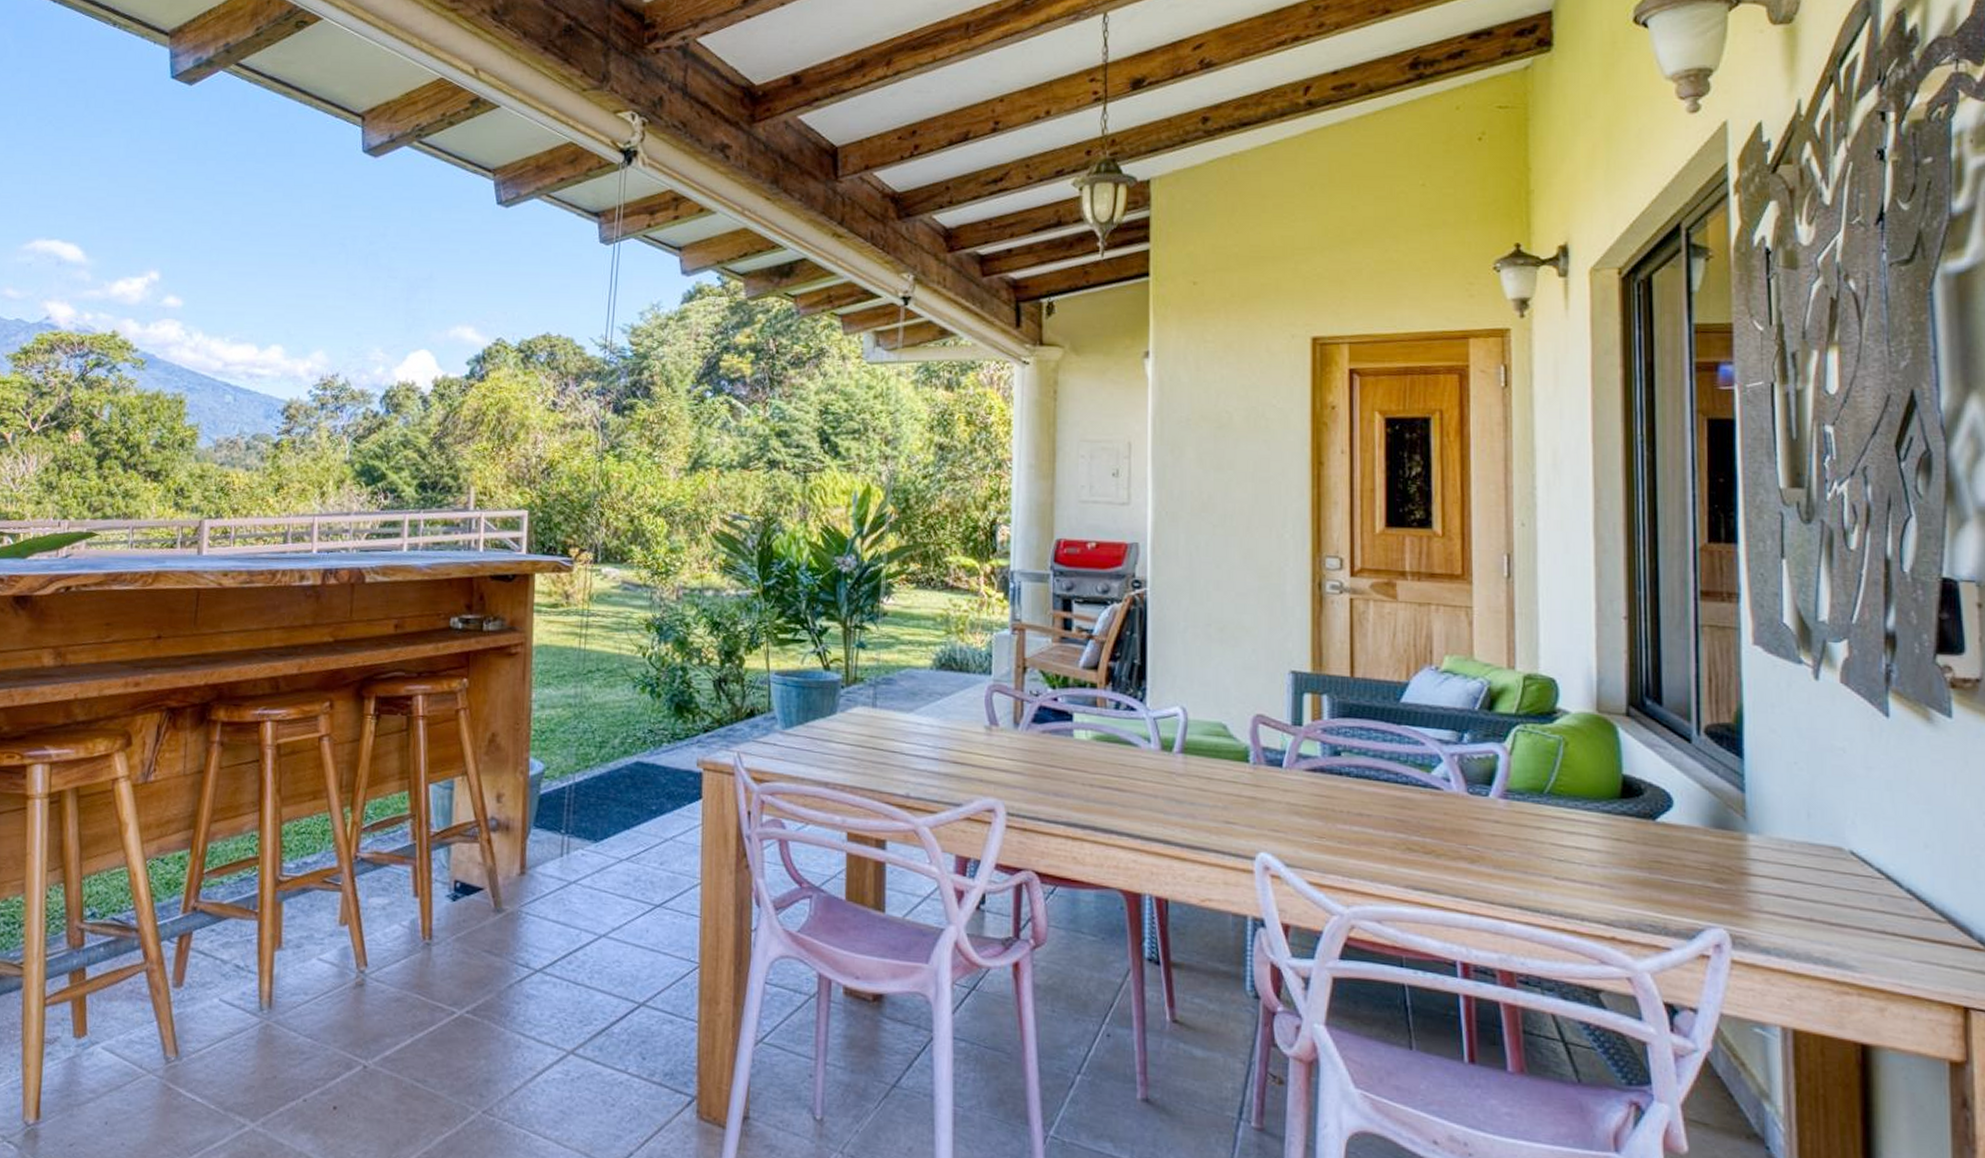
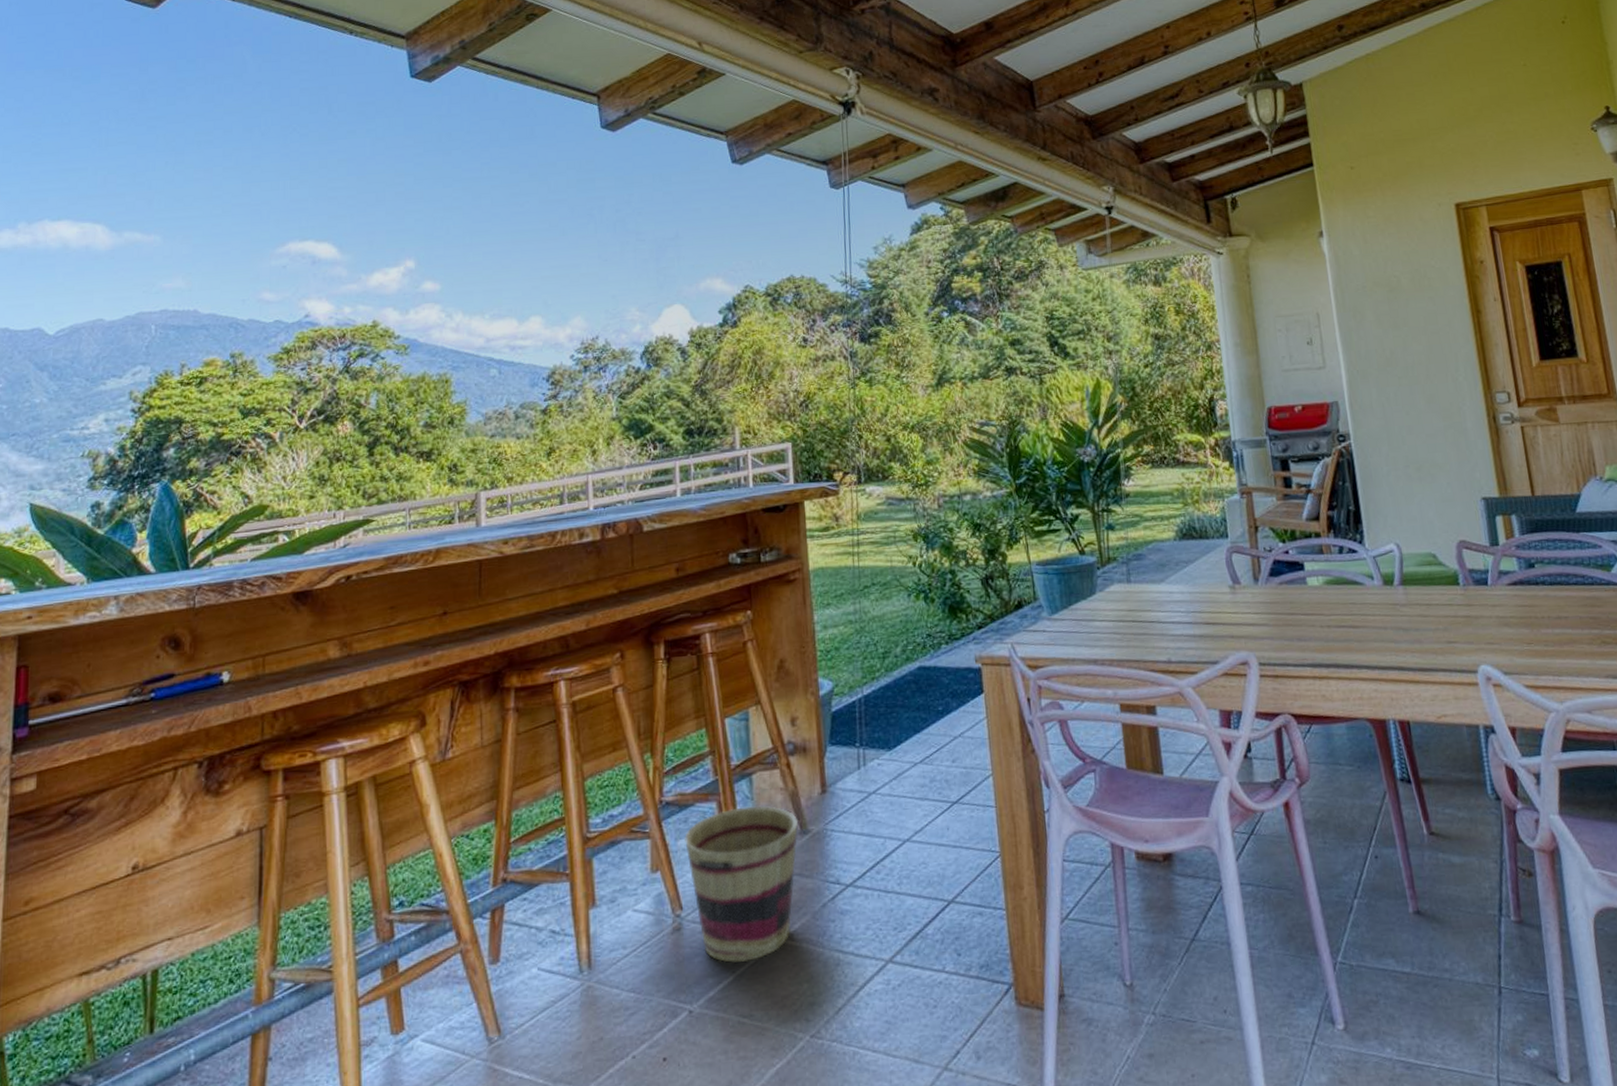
basket: none [376,874,494,1028] -> present [685,806,799,963]

